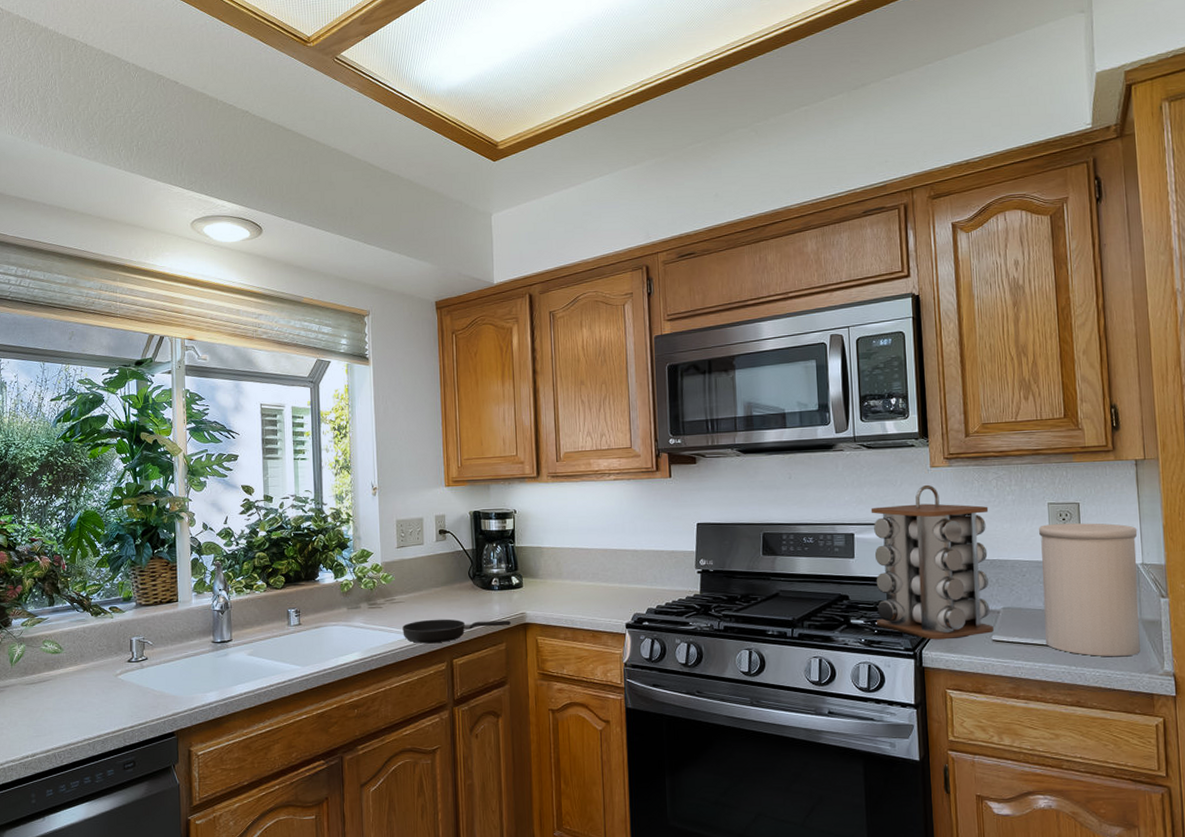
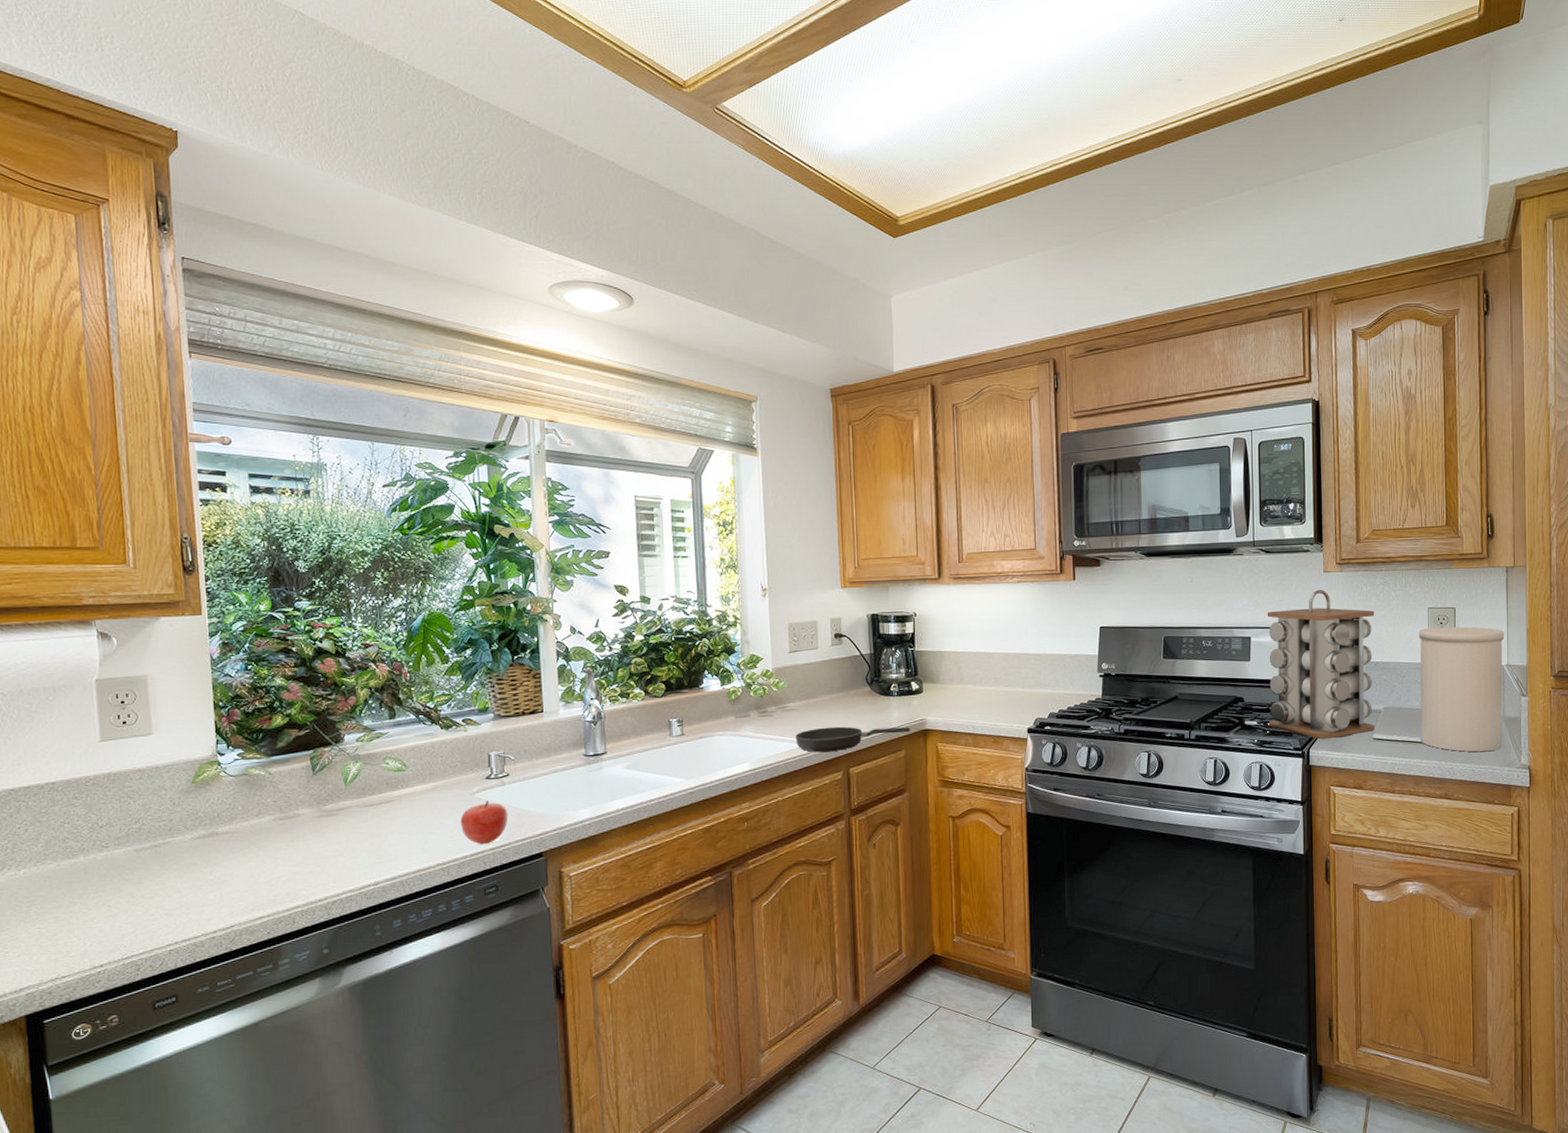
fruit: none [104,682,146,723] -> present [460,800,509,845]

